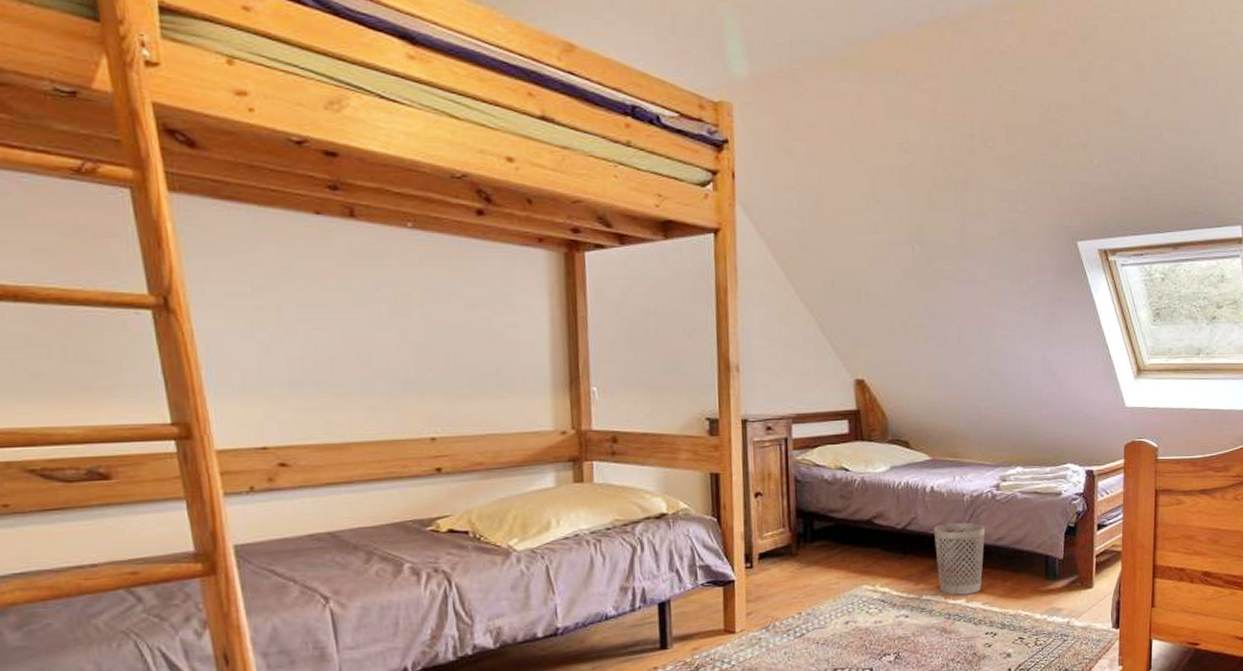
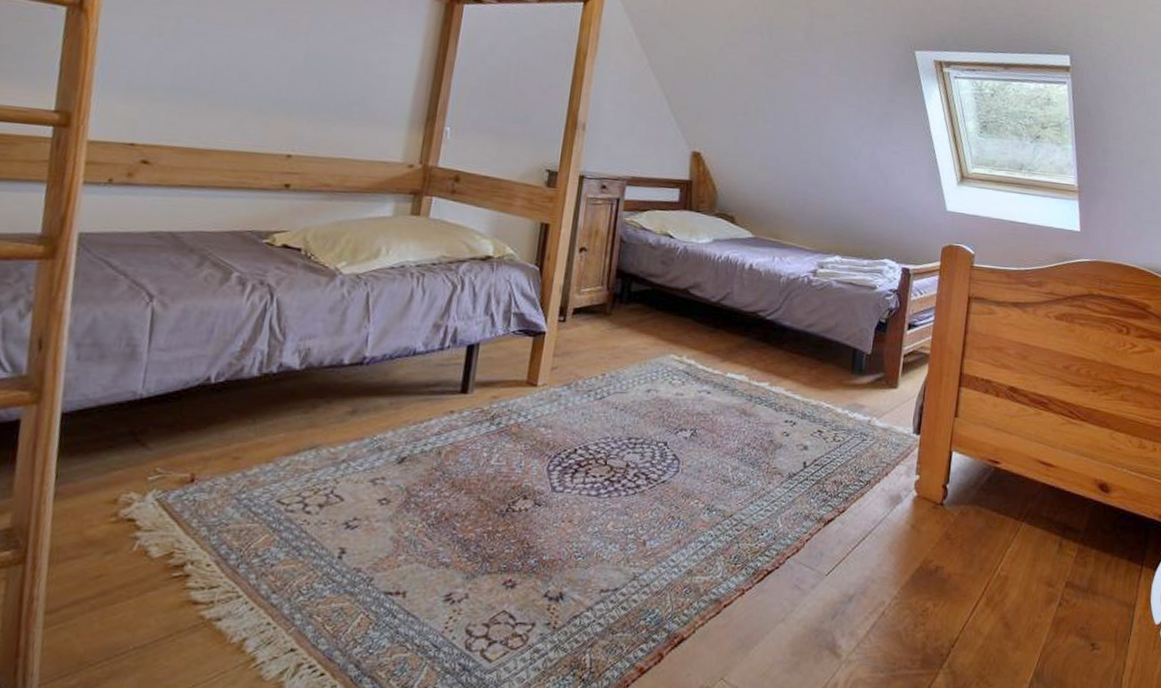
wastebasket: present [933,522,986,596] -> none [745,302,798,378]

